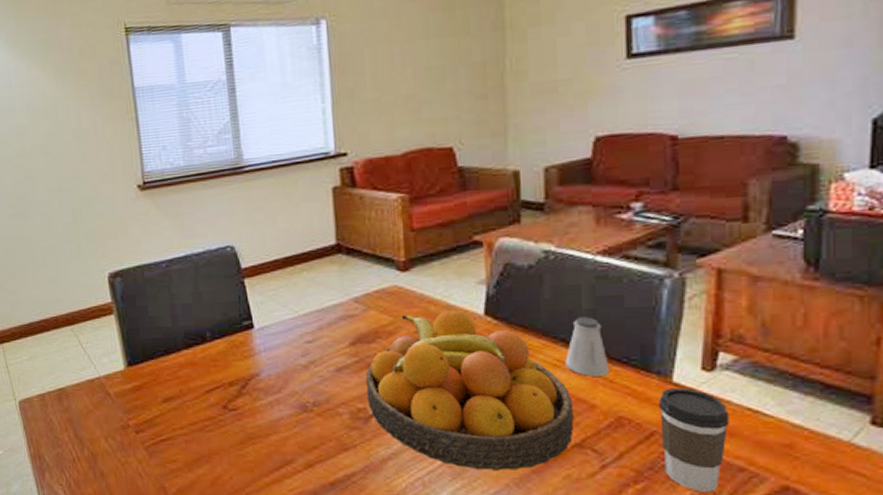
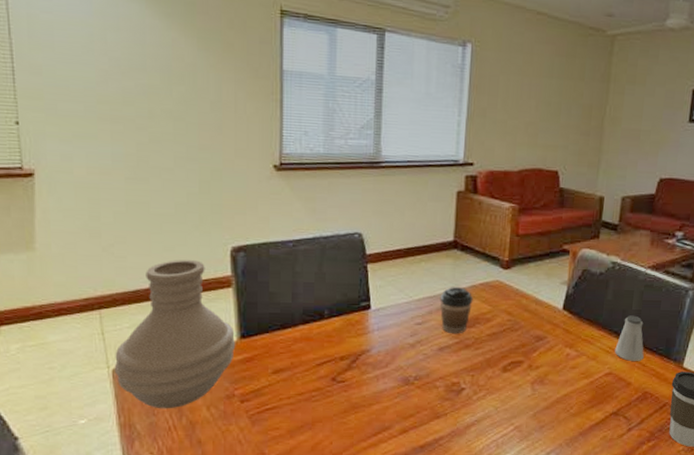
vase: none [19,289,125,440] -> present [114,260,236,409]
coffee cup: none [329,297,369,352] -> present [440,287,474,334]
fruit bowl: present [365,310,575,470] -> none [461,304,616,433]

